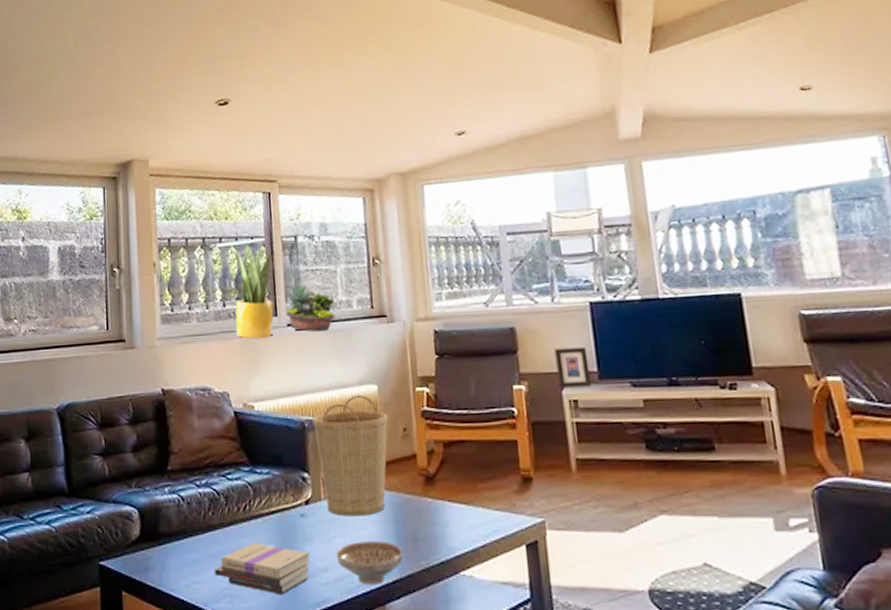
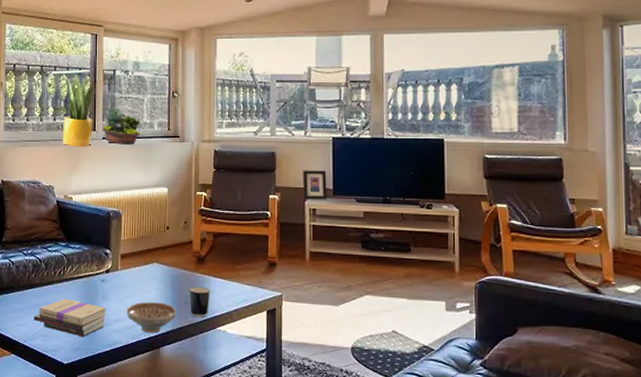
basket: present [312,395,389,517] -> none [117,195,174,284]
mug: none [417,516,448,559] -> present [189,286,211,318]

